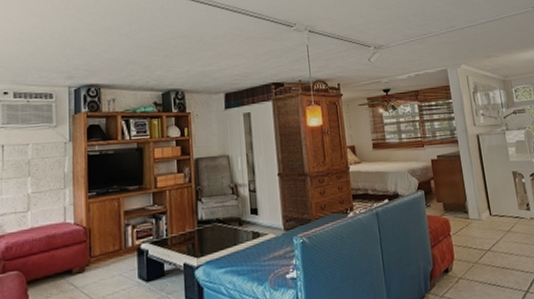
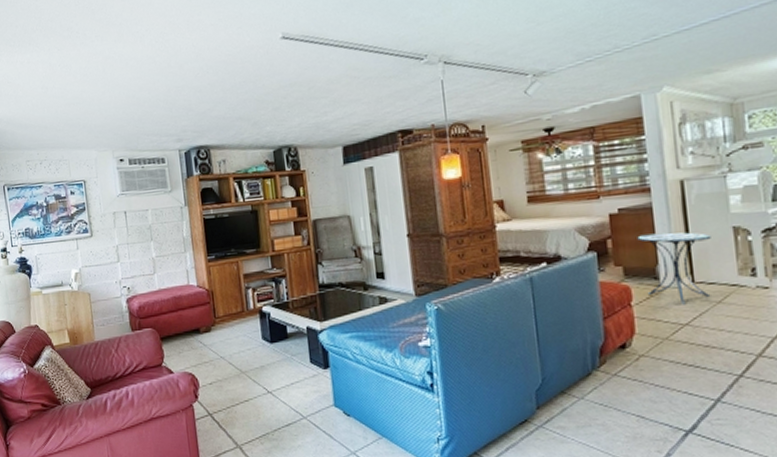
side table: none [451,175,502,234] -> present [637,232,711,305]

